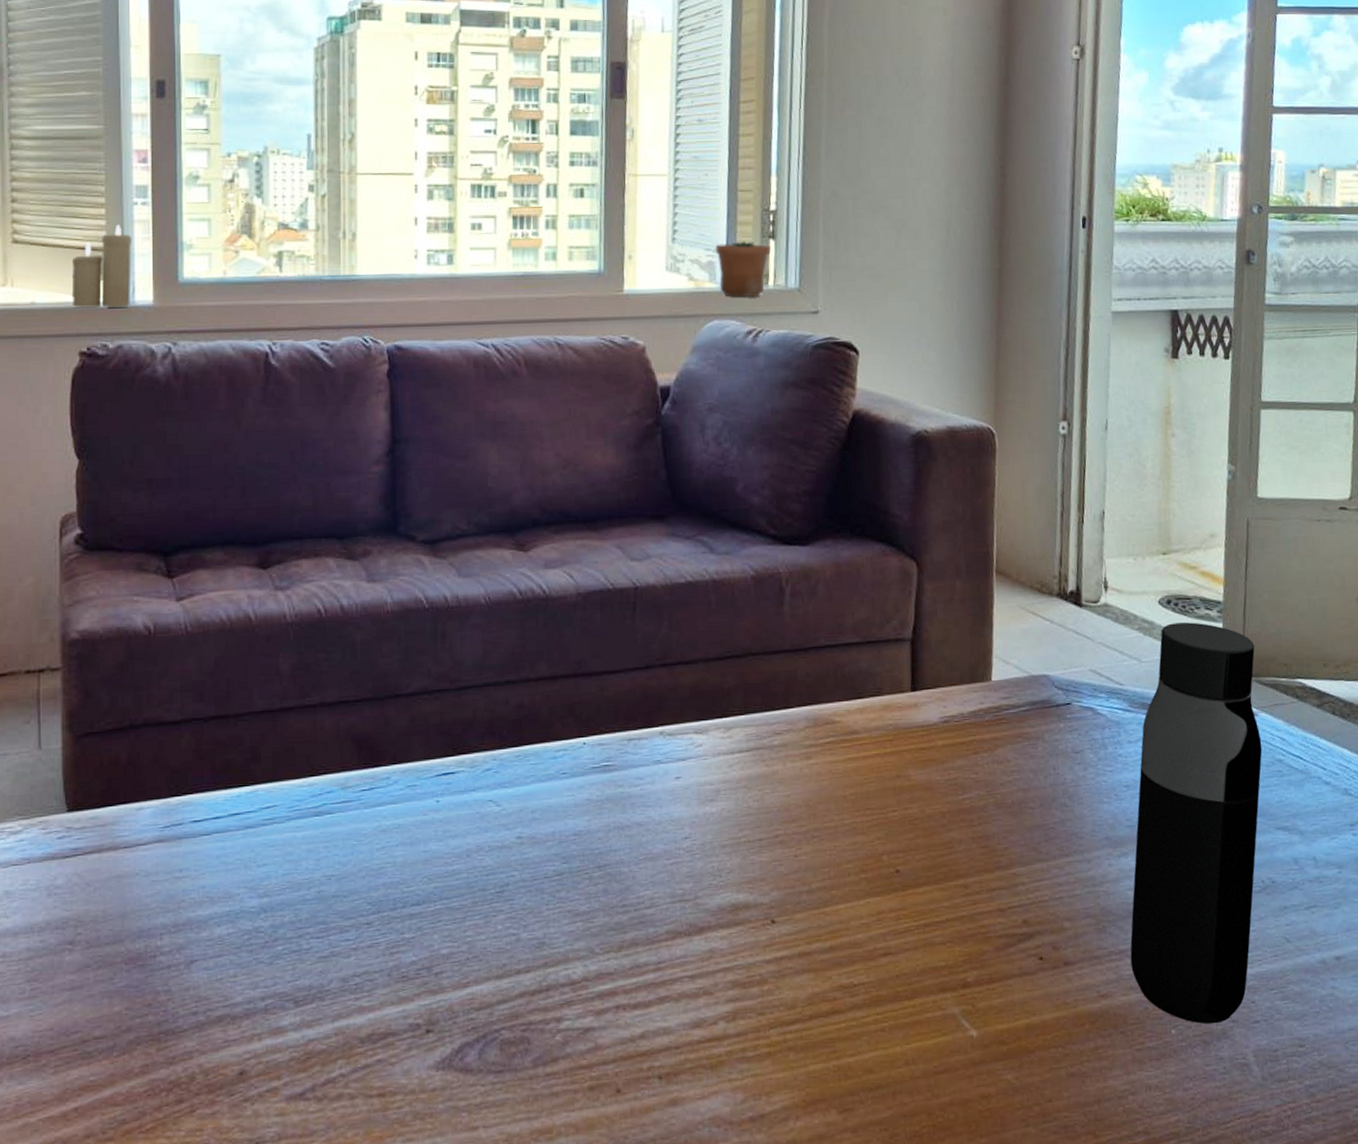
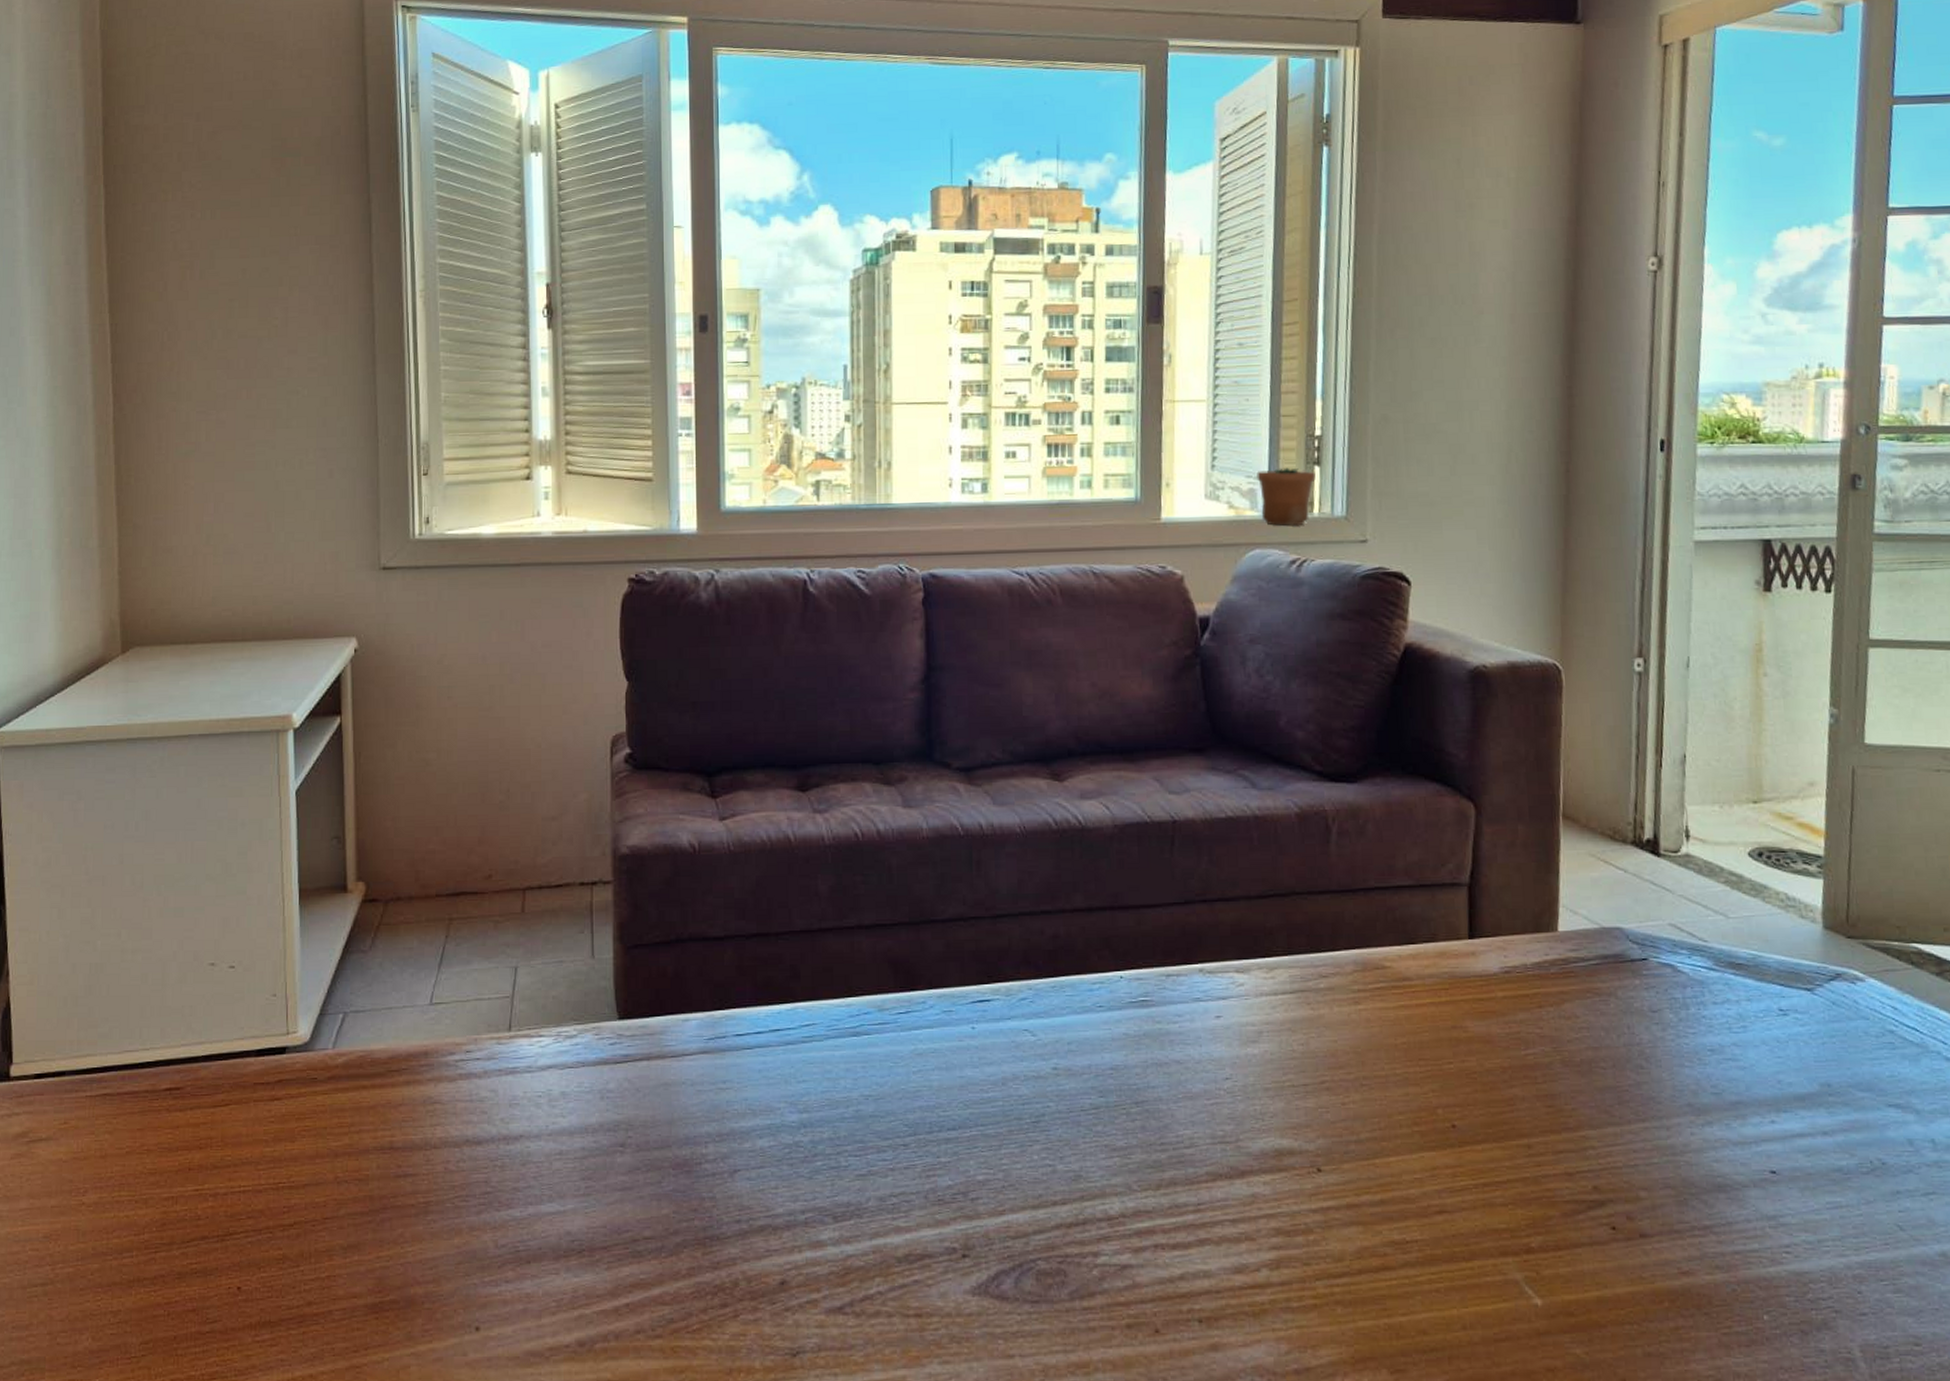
candle: present [71,224,132,308] -> none [620,455,677,536]
water bottle: present [1130,622,1263,1024] -> none [1715,877,1871,1313]

